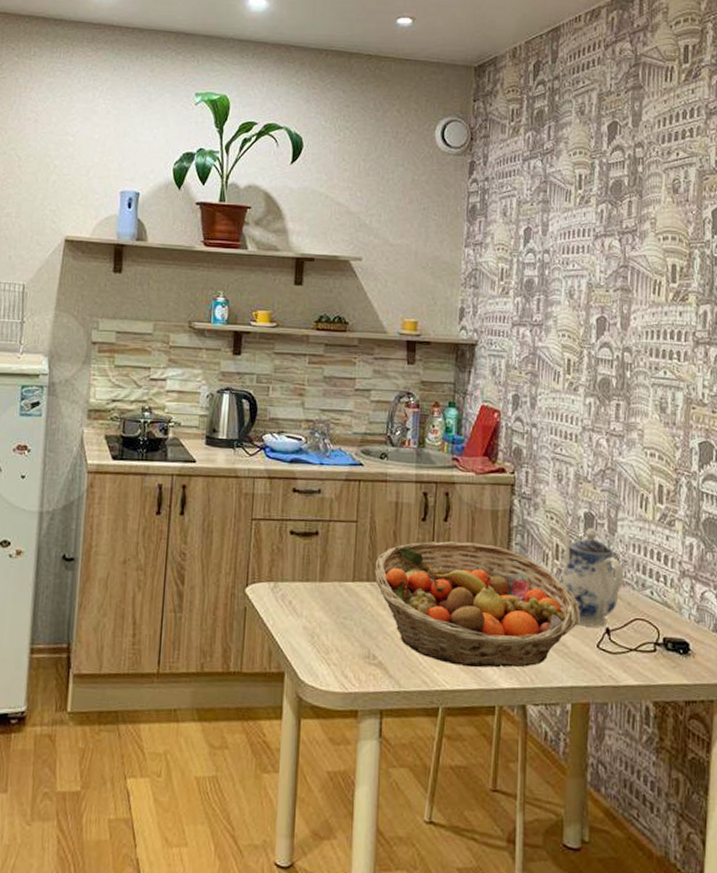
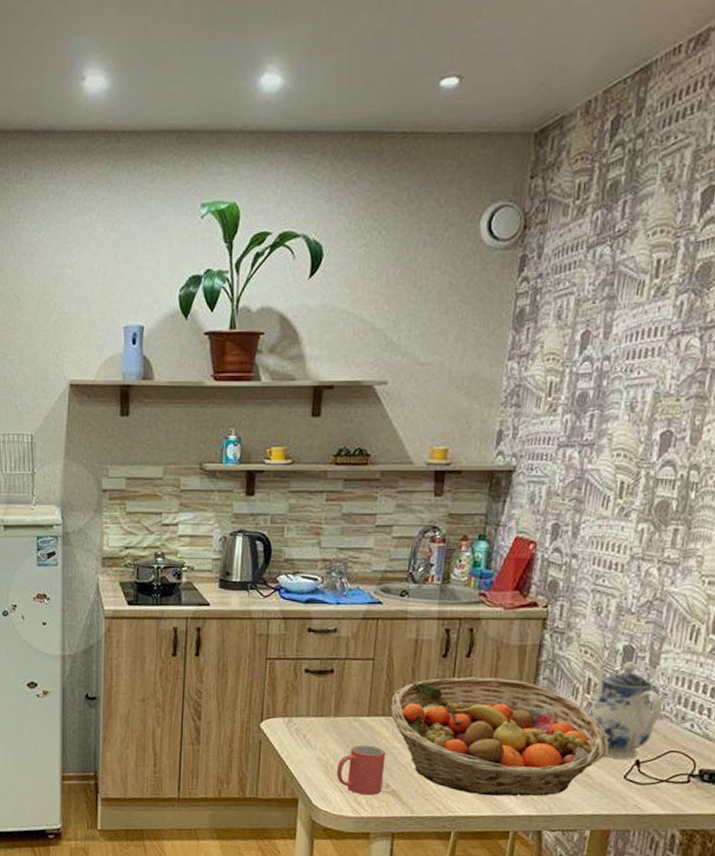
mug: none [322,612,372,668] -> present [336,744,386,796]

